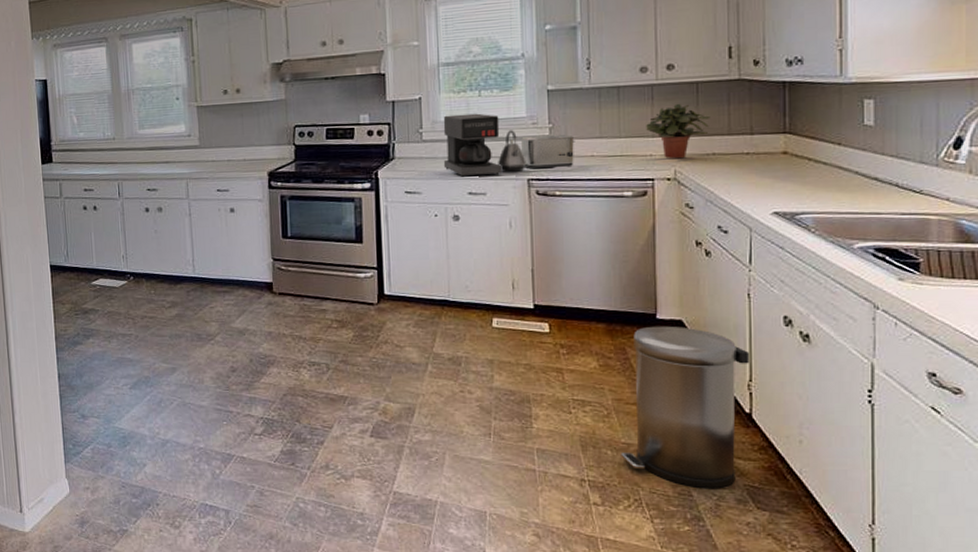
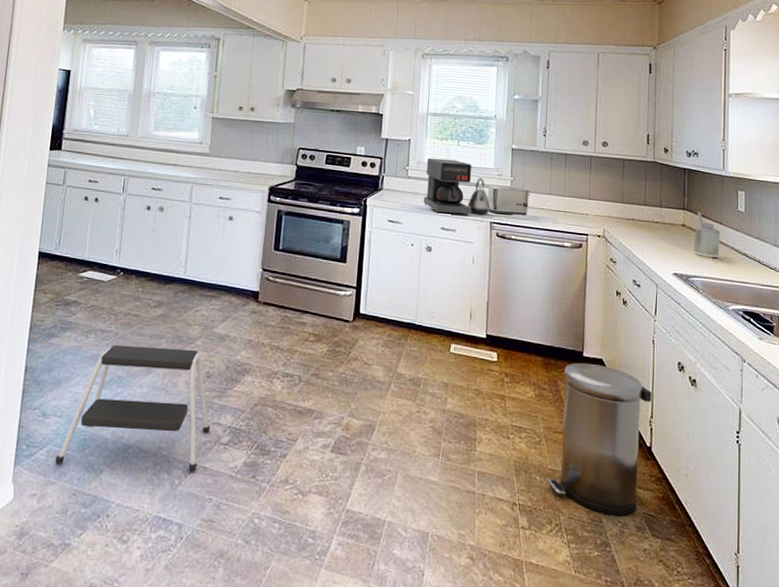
step stool: none [101,346,243,462] -> present [55,344,211,472]
potted plant: present [646,103,710,159] -> none [585,174,632,220]
soap dispenser: none [800,133,838,189] -> present [693,212,720,259]

